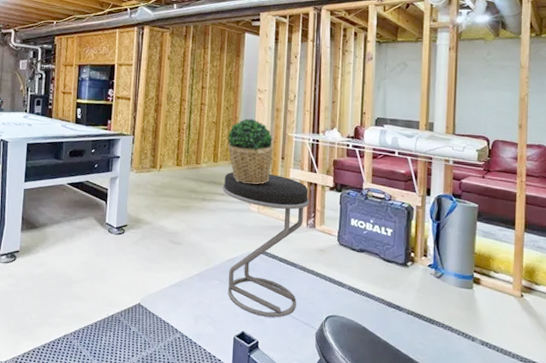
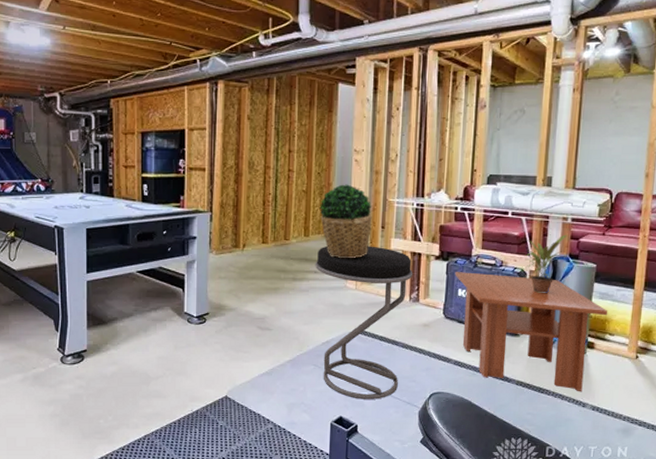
coffee table: none [347,203,492,326] -> present [455,272,608,392]
potted plant: none [410,175,451,229] -> present [524,234,568,294]

